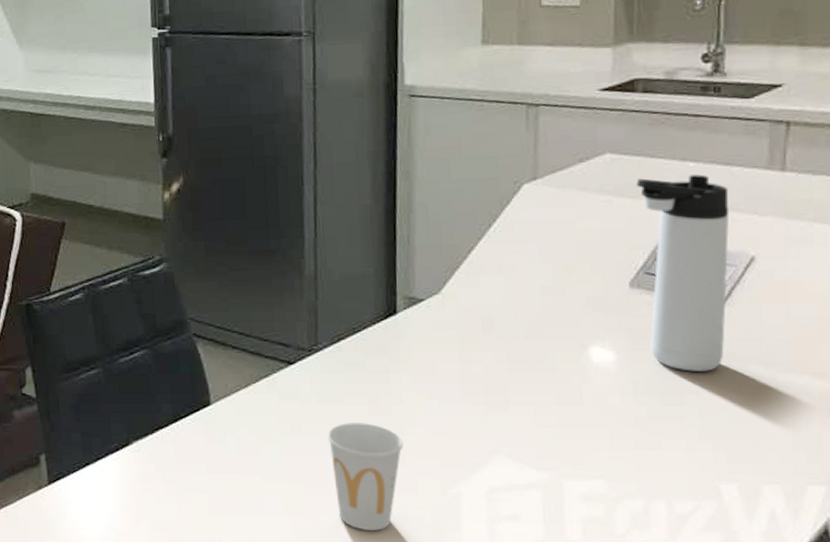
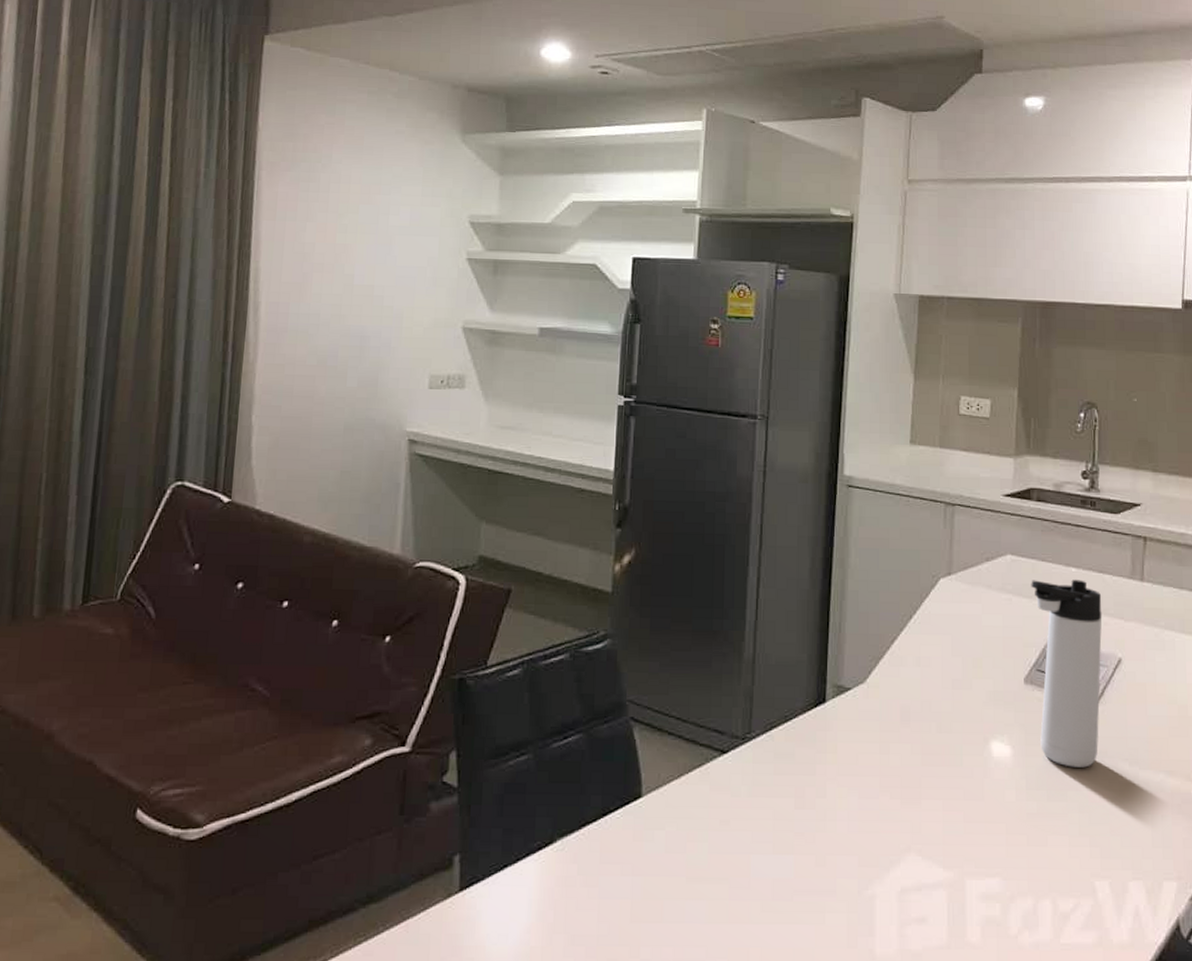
cup: present [327,423,403,531] -> none [754,818,825,938]

